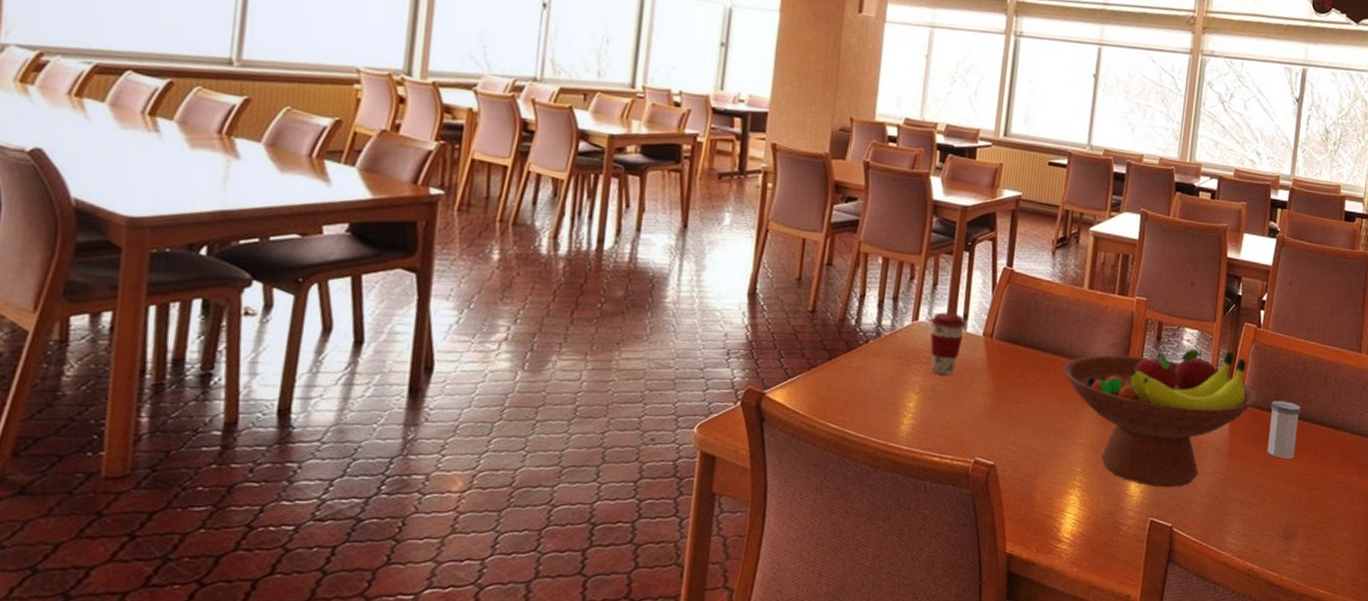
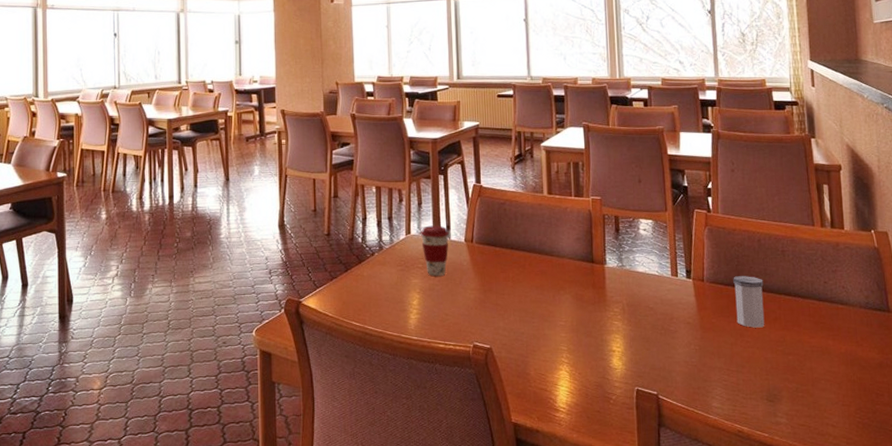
fruit bowl: present [1063,349,1257,488] -> none [536,236,718,360]

